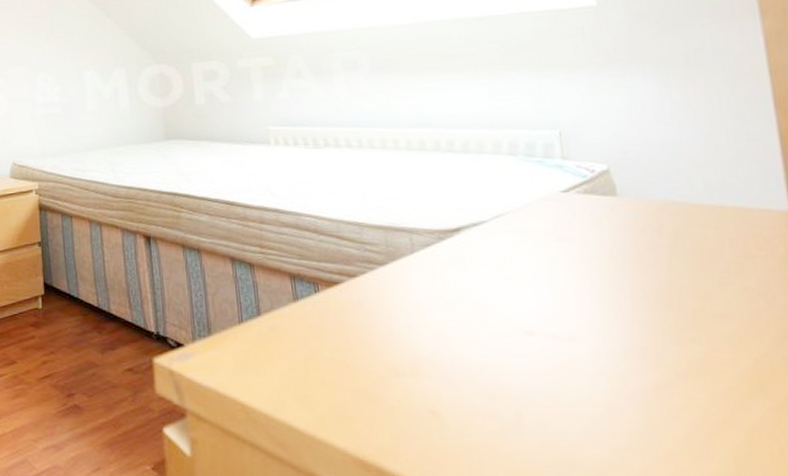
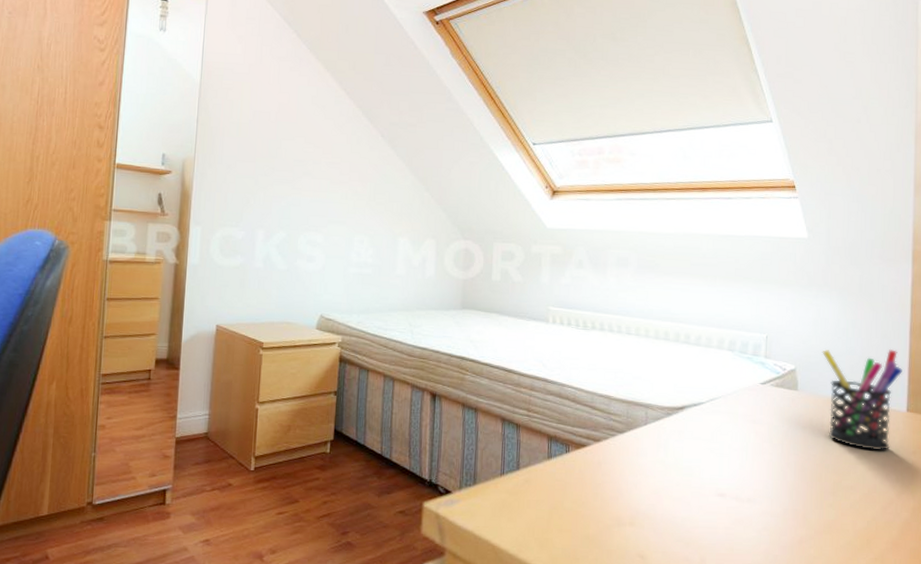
pen holder: none [644,130,773,265] -> present [822,348,902,451]

